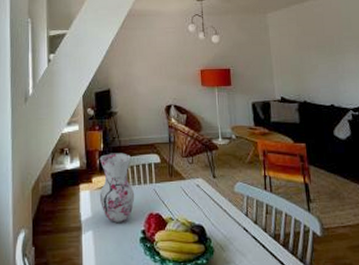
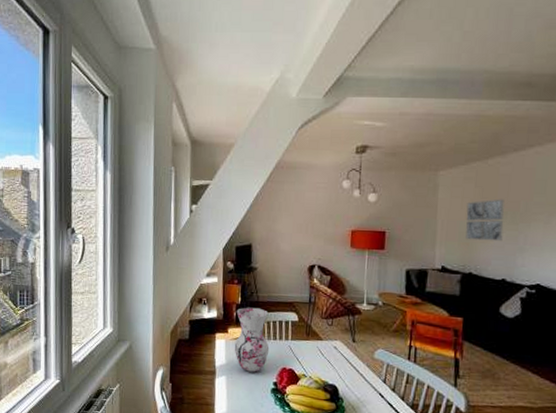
wall art: none [293,35,326,72] -> present [465,199,504,242]

